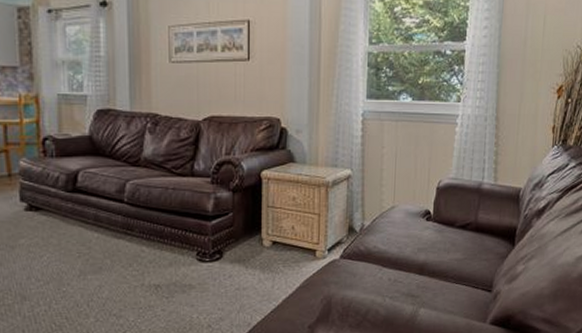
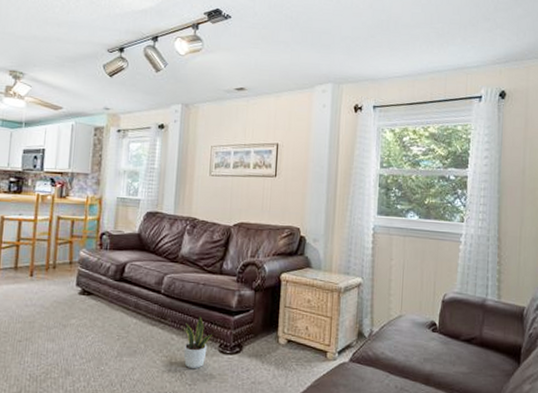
potted plant: none [152,222,189,281] -> present [181,315,213,369]

